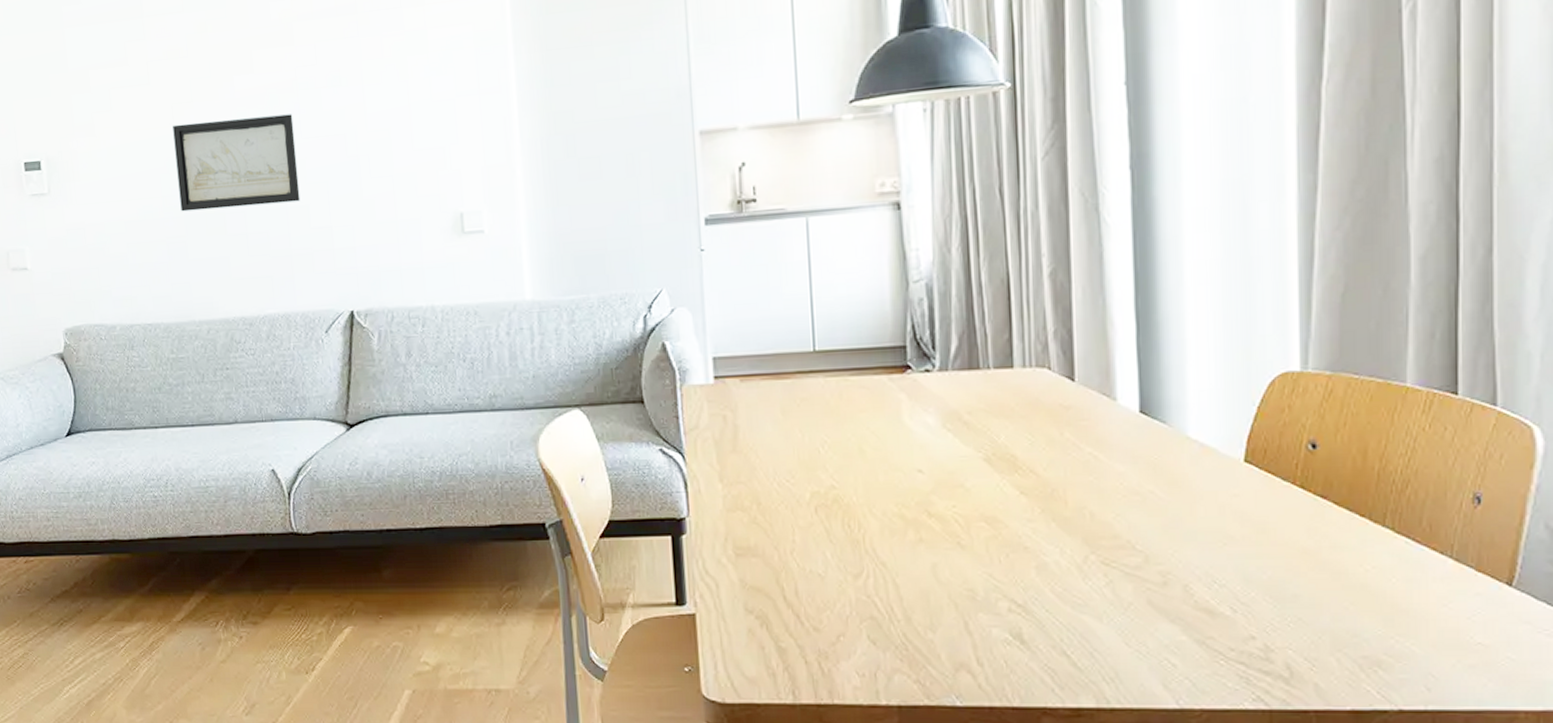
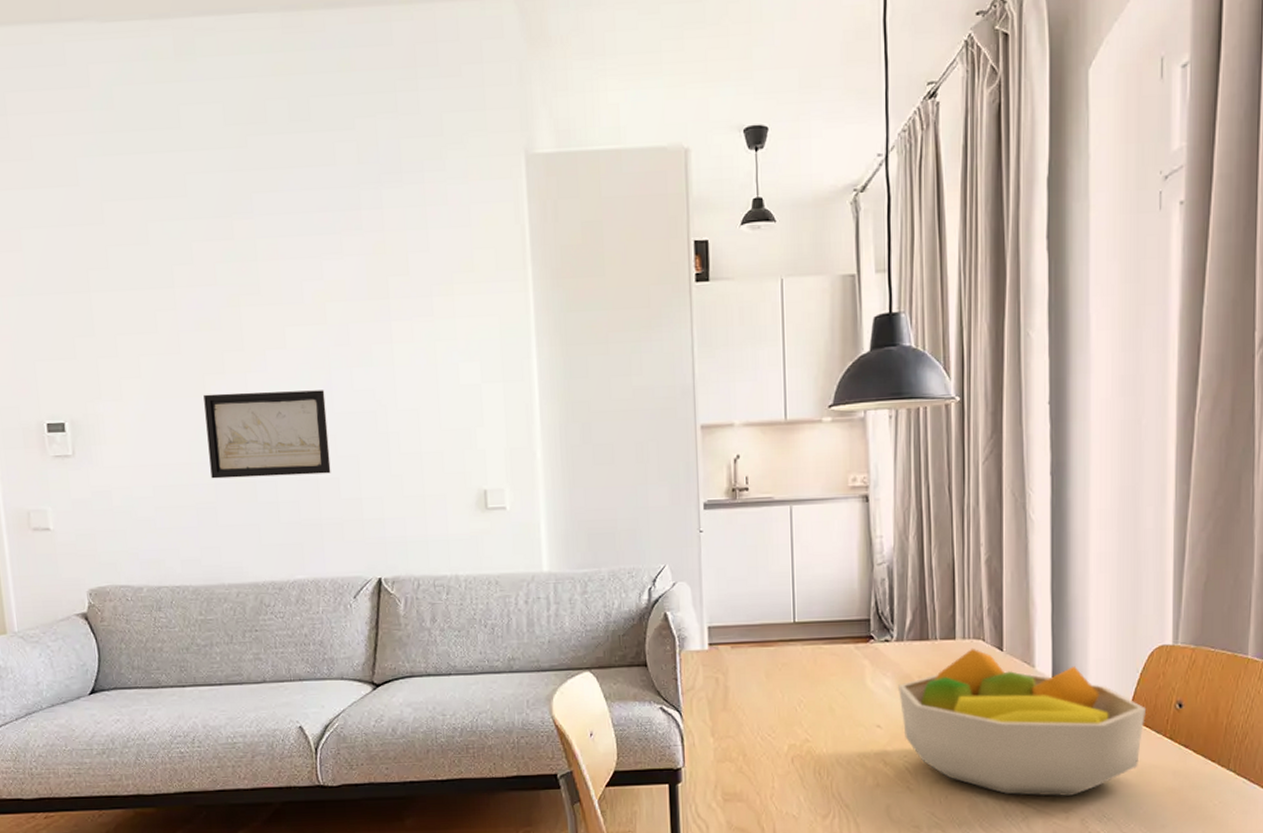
fruit bowl: none [943,378,1268,557] -> present [899,648,1147,797]

